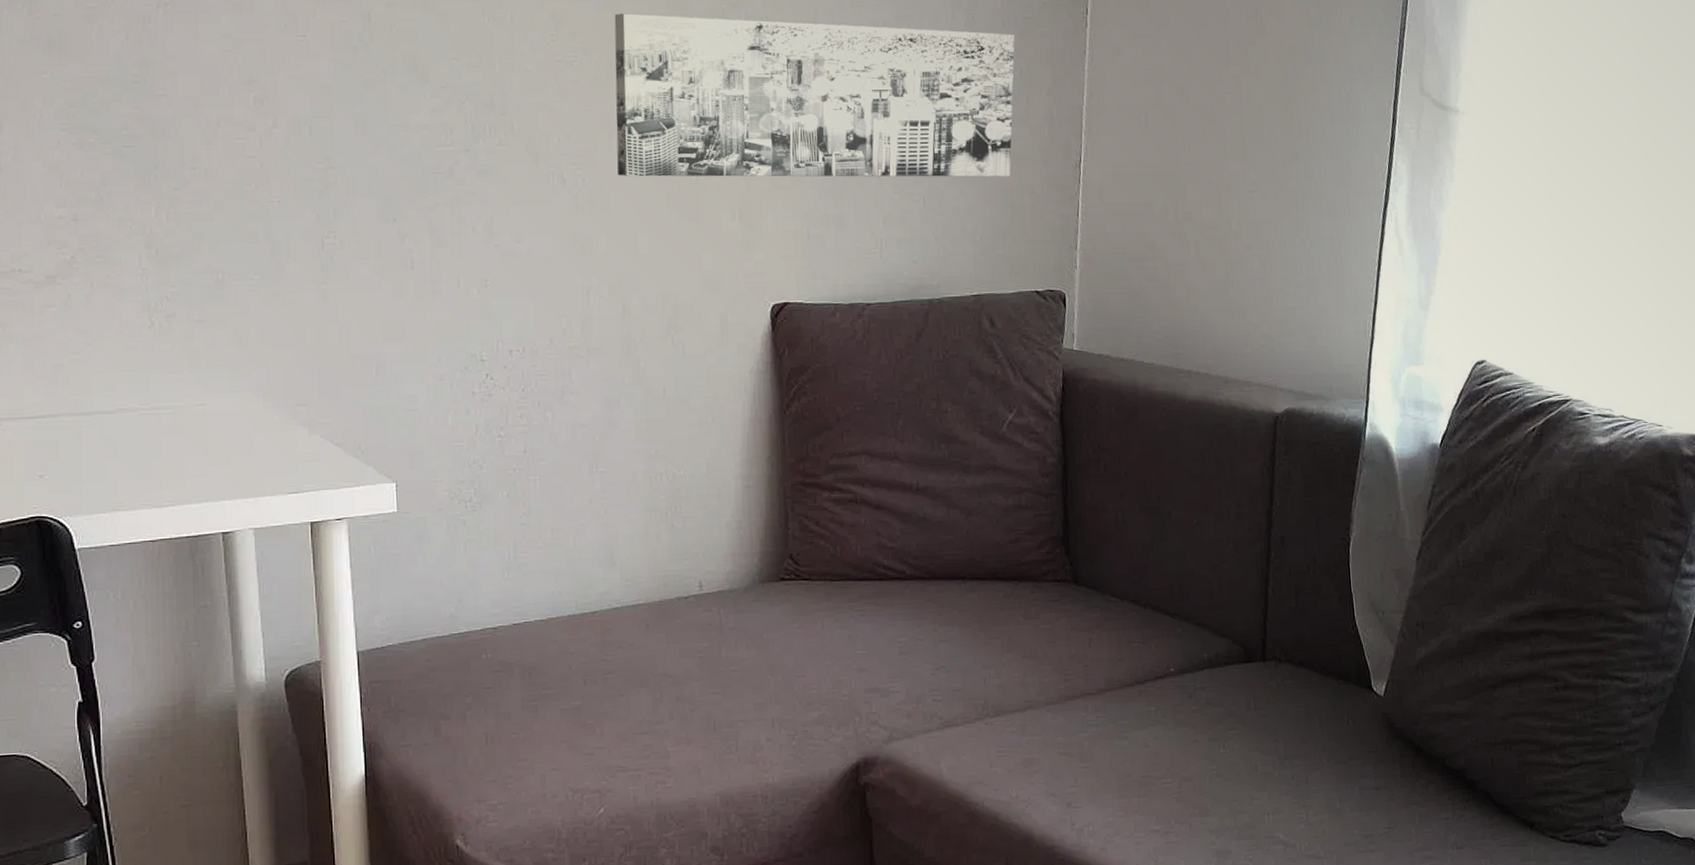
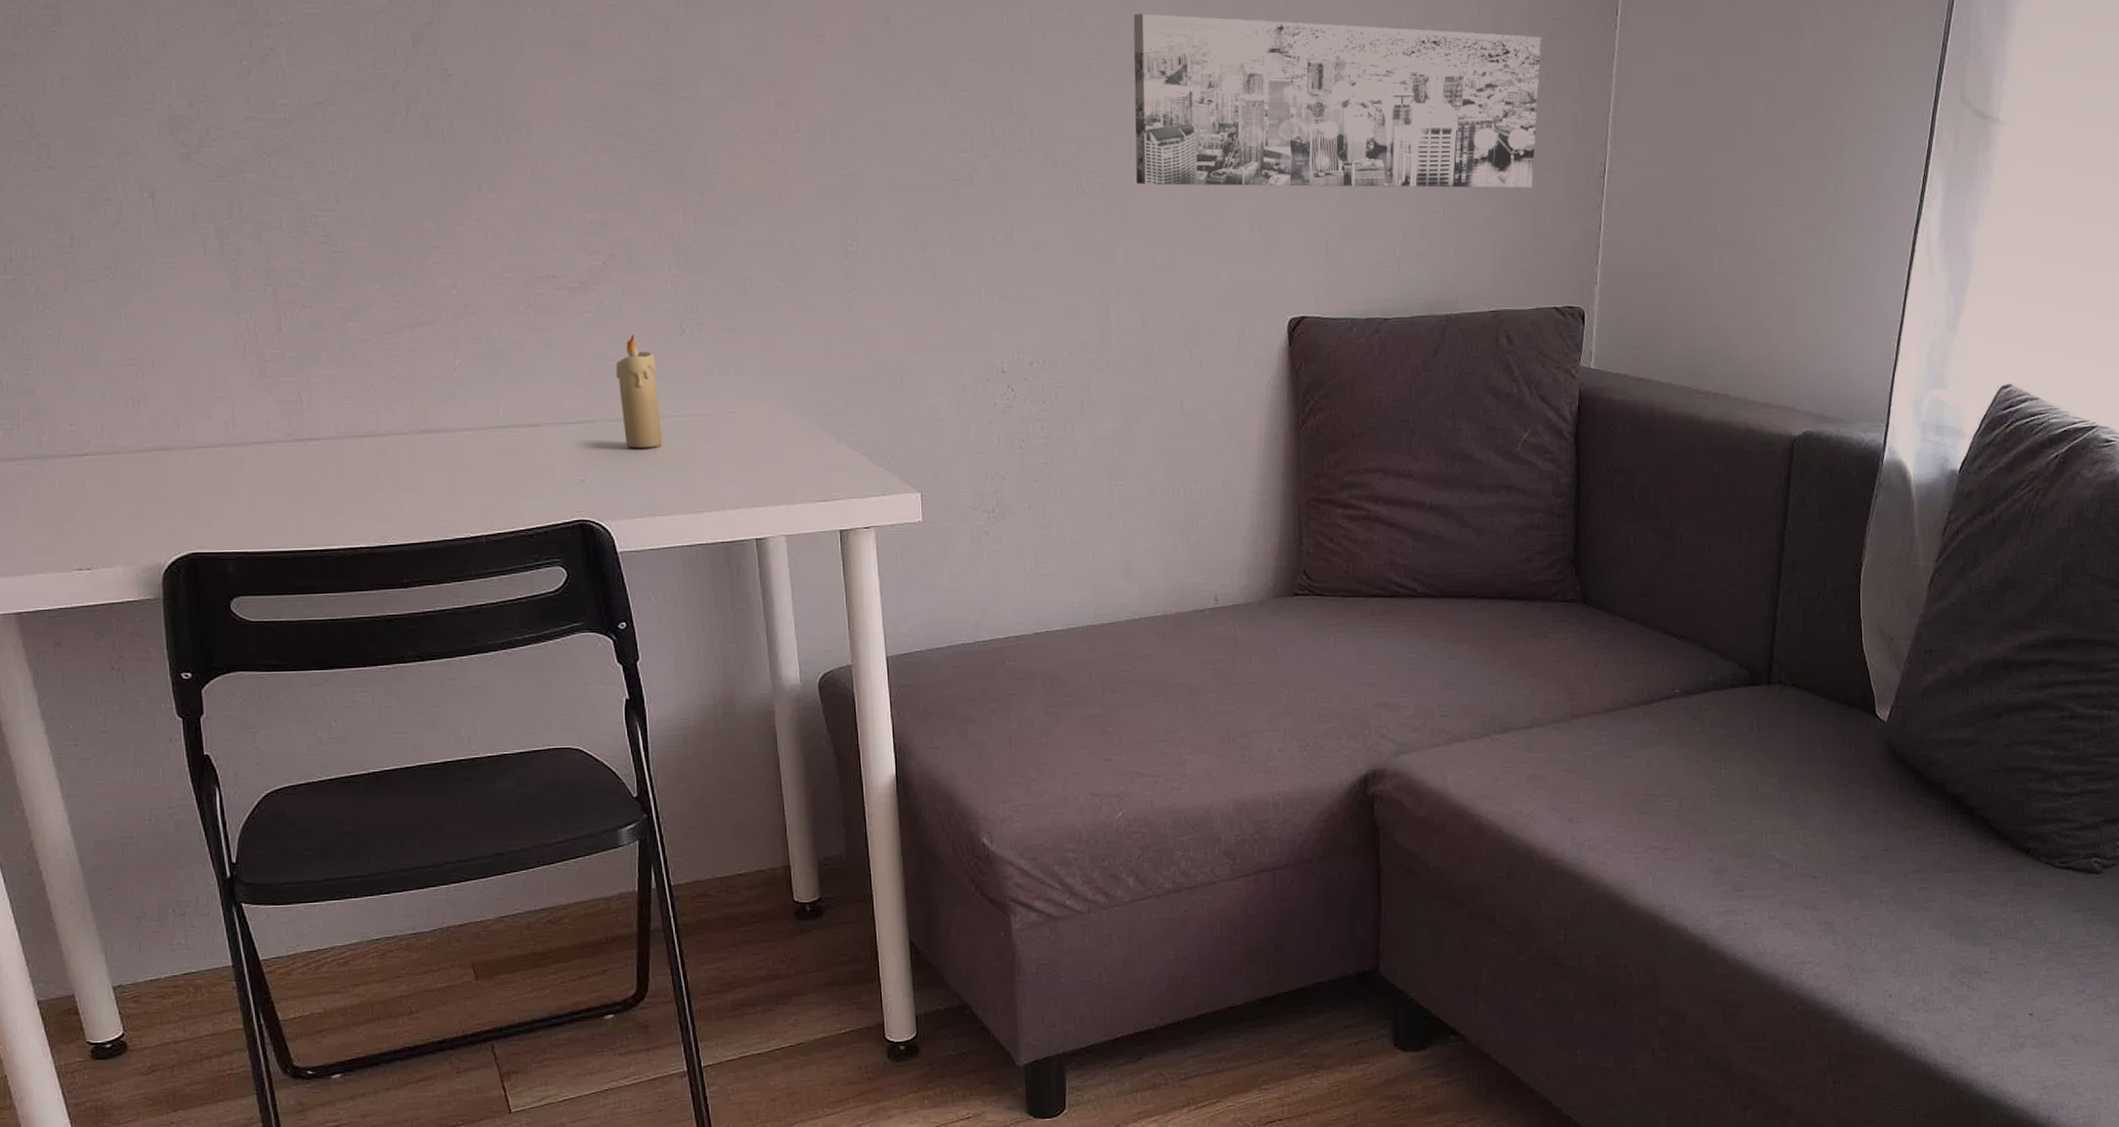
candle: none [80,327,127,442] -> present [615,334,663,448]

